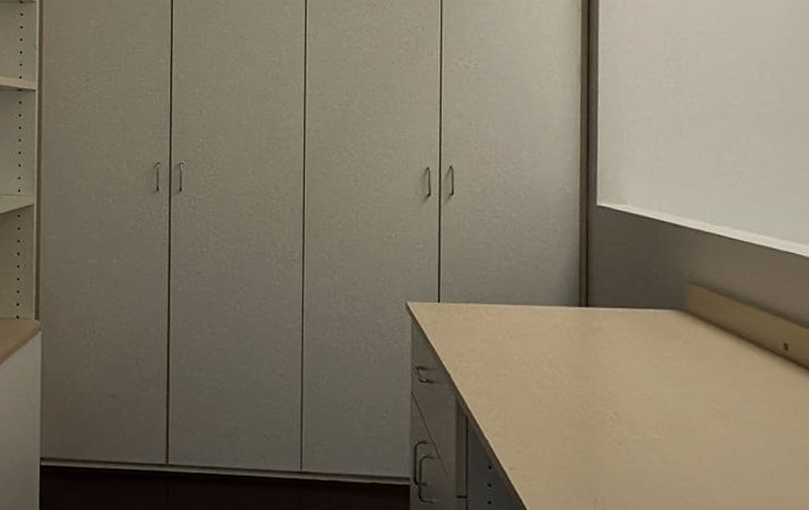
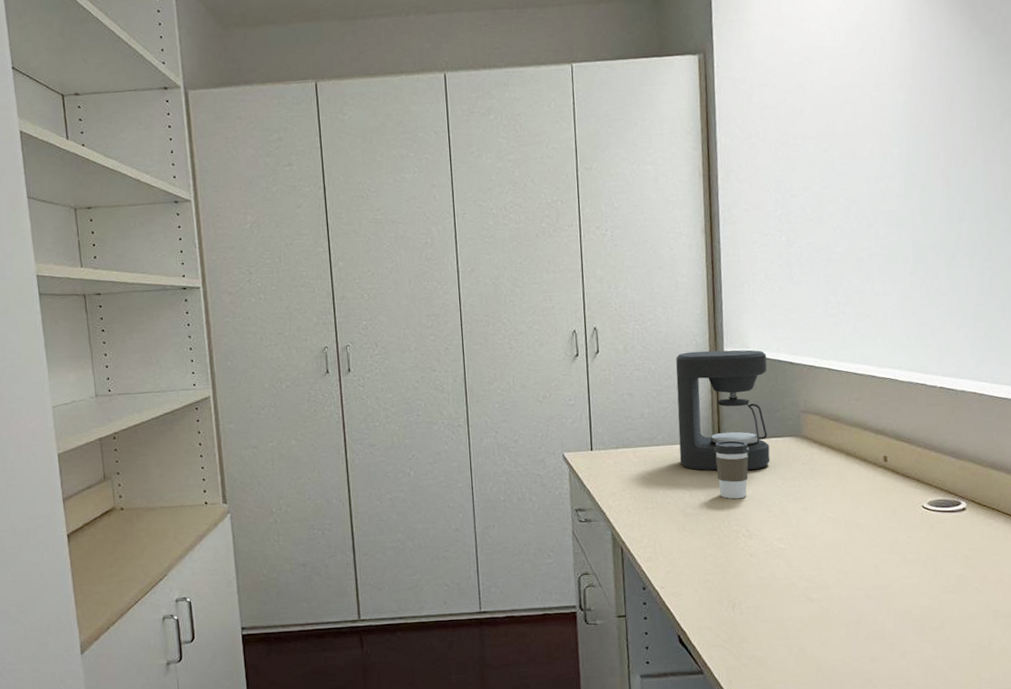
coffee maker: none [539,202,647,344] -> present [676,349,770,471]
coffee cup: none [580,306,621,376] -> present [714,440,749,499]

